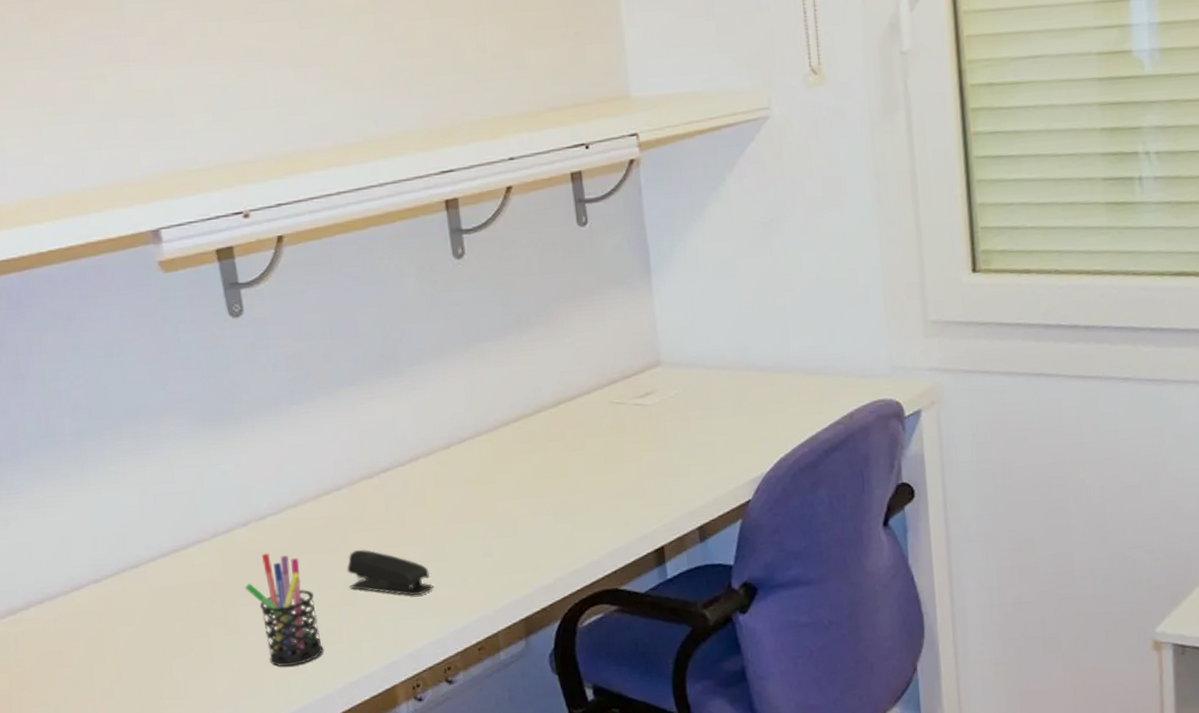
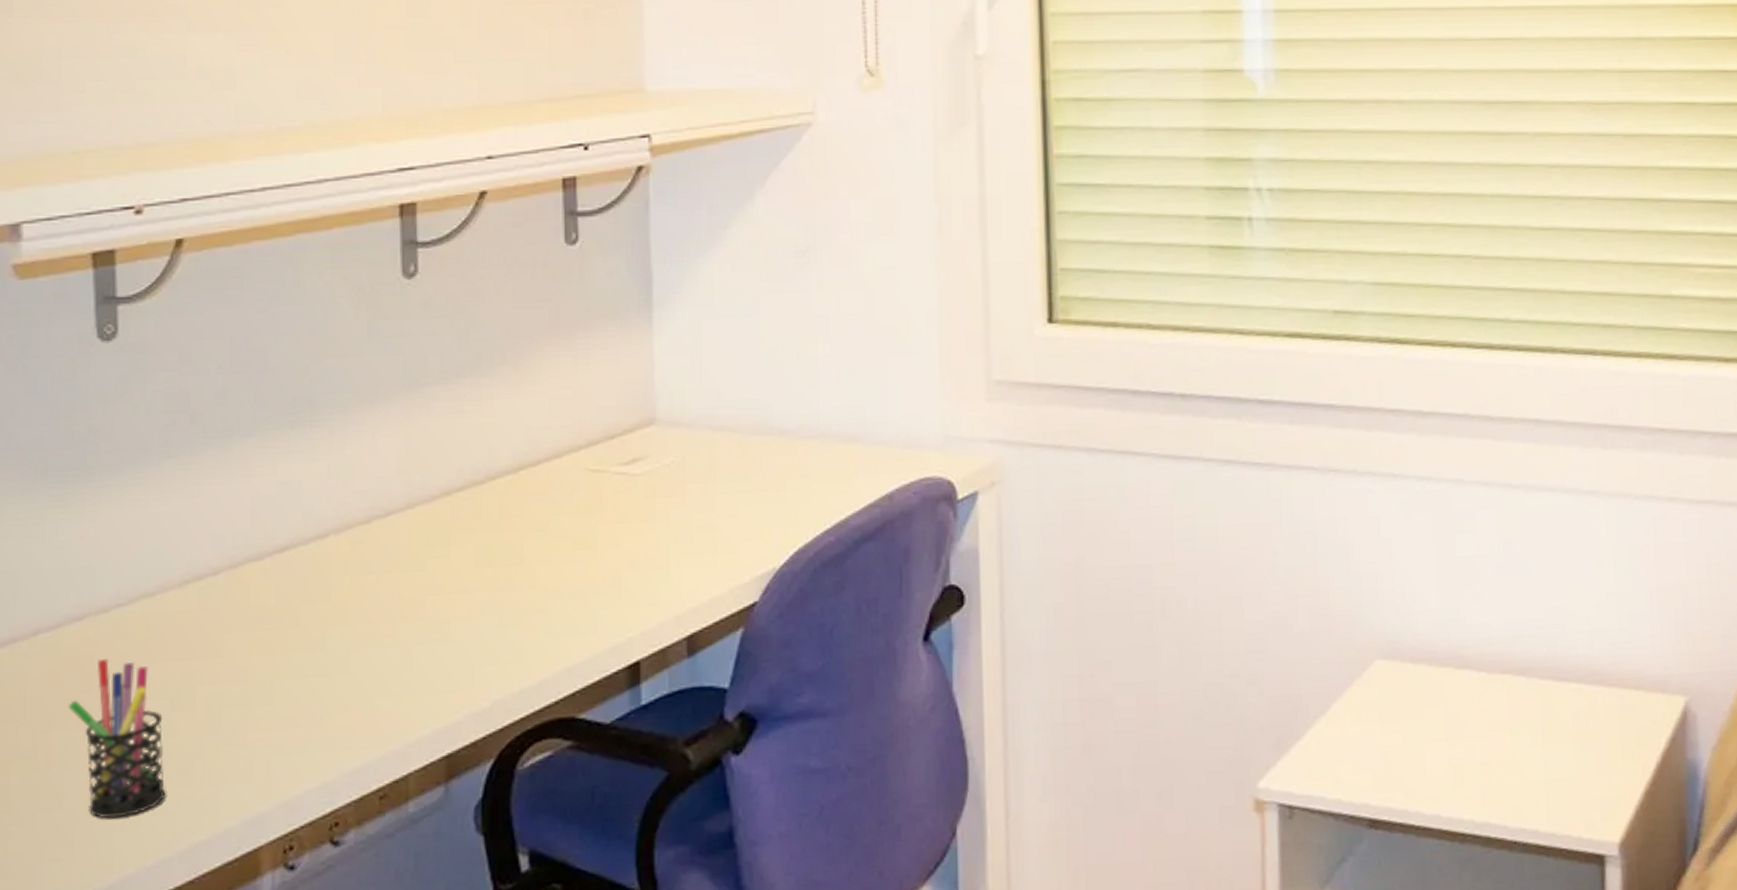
stapler: present [347,549,434,596] -> none [212,656,328,722]

